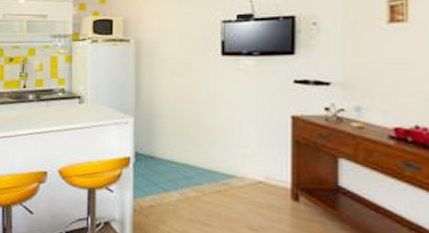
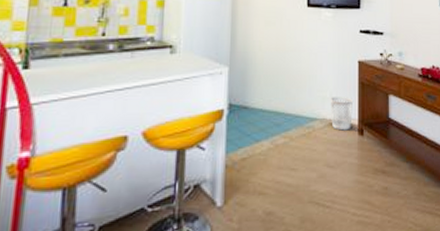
wastebasket: none [252,155,285,193] -> present [330,97,354,131]

